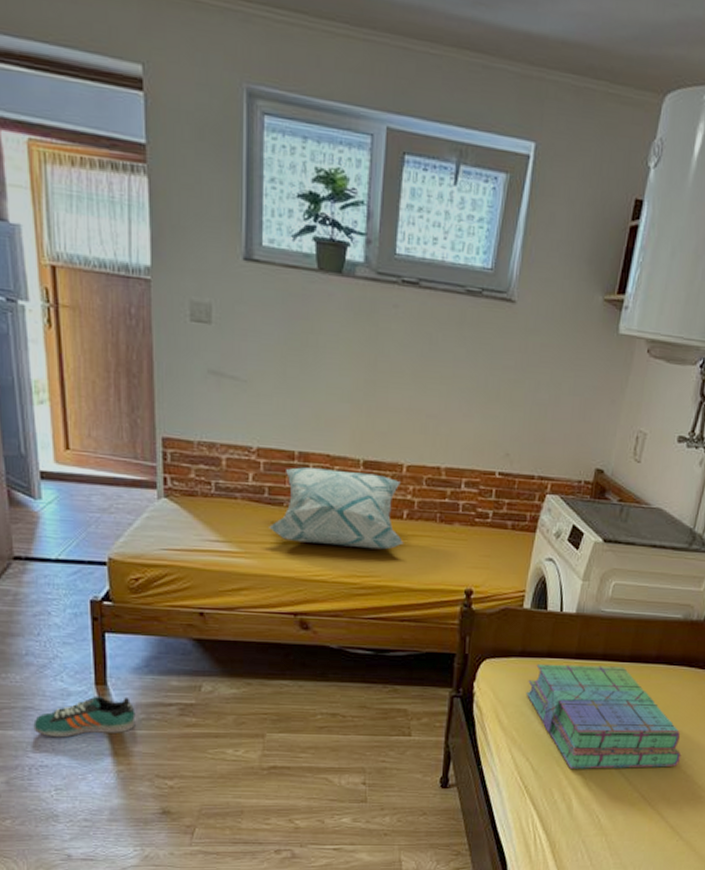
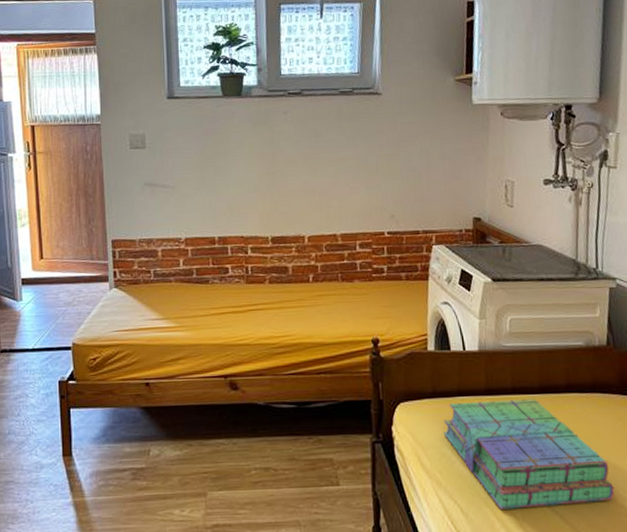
sneaker: present [33,696,136,738] -> none [13,465,96,508]
decorative pillow: present [269,467,404,550] -> none [198,247,313,313]

